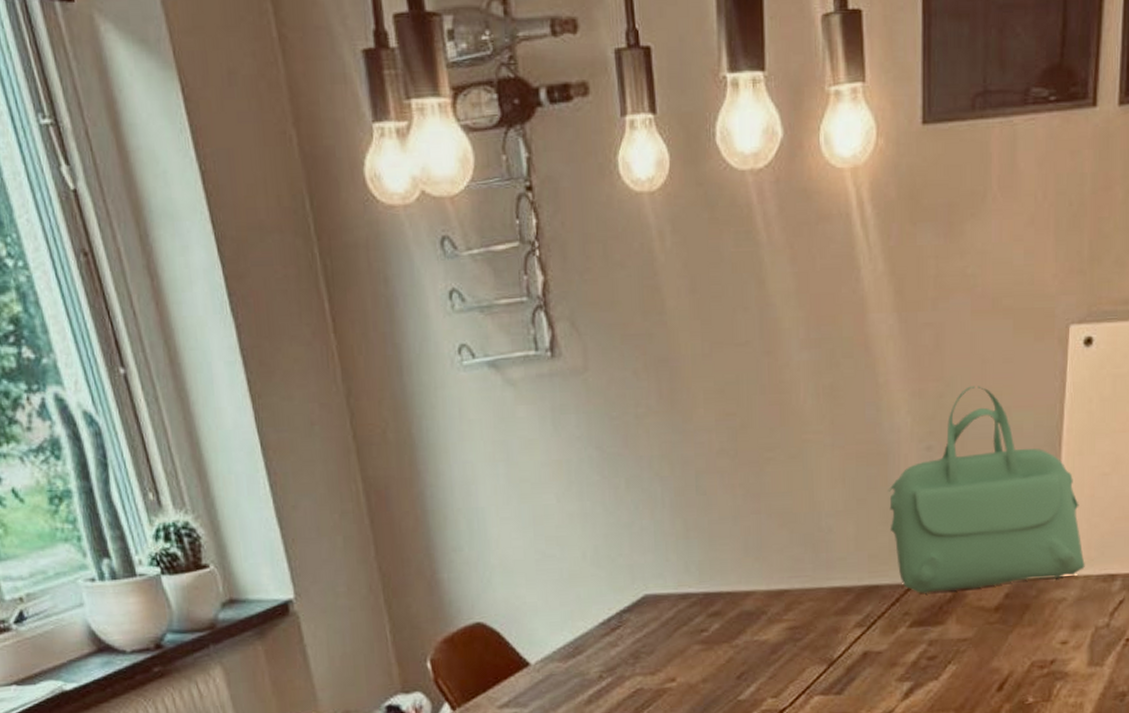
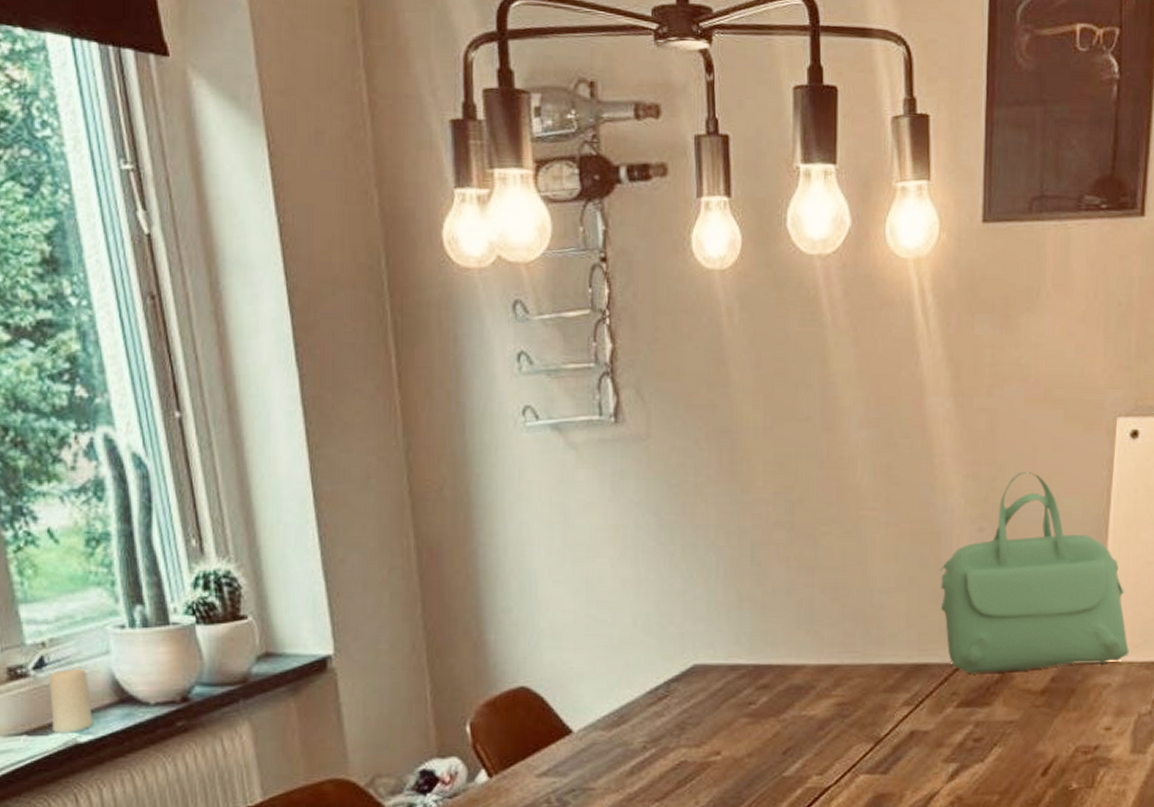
candle: none [30,620,76,683] -> present [50,668,94,734]

